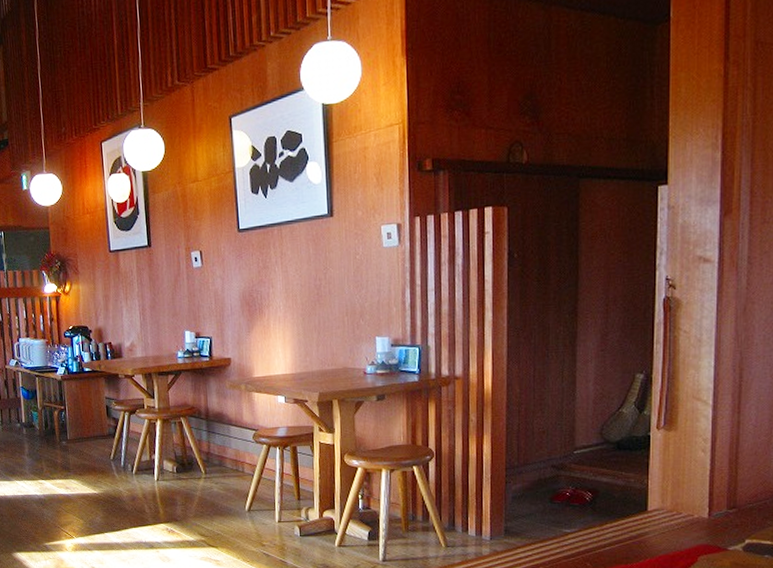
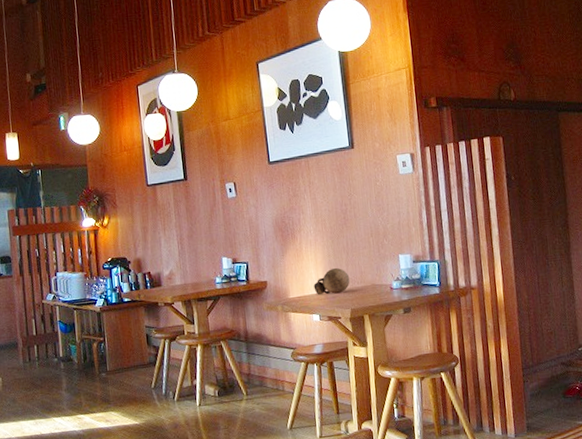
ceramic vessel: none [280,348,320,376] -> present [313,268,350,296]

